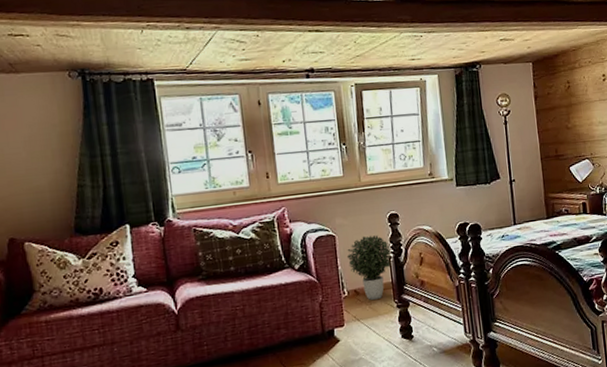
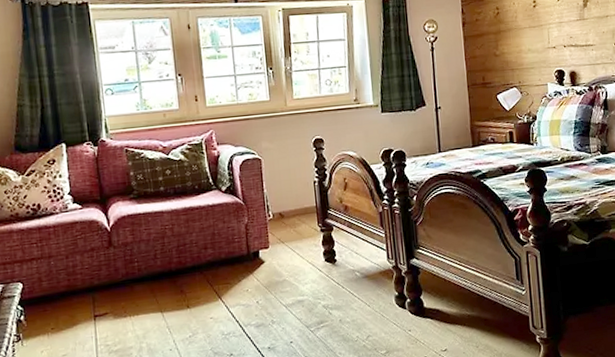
potted plant: present [346,235,393,300] -> none [272,159,318,223]

